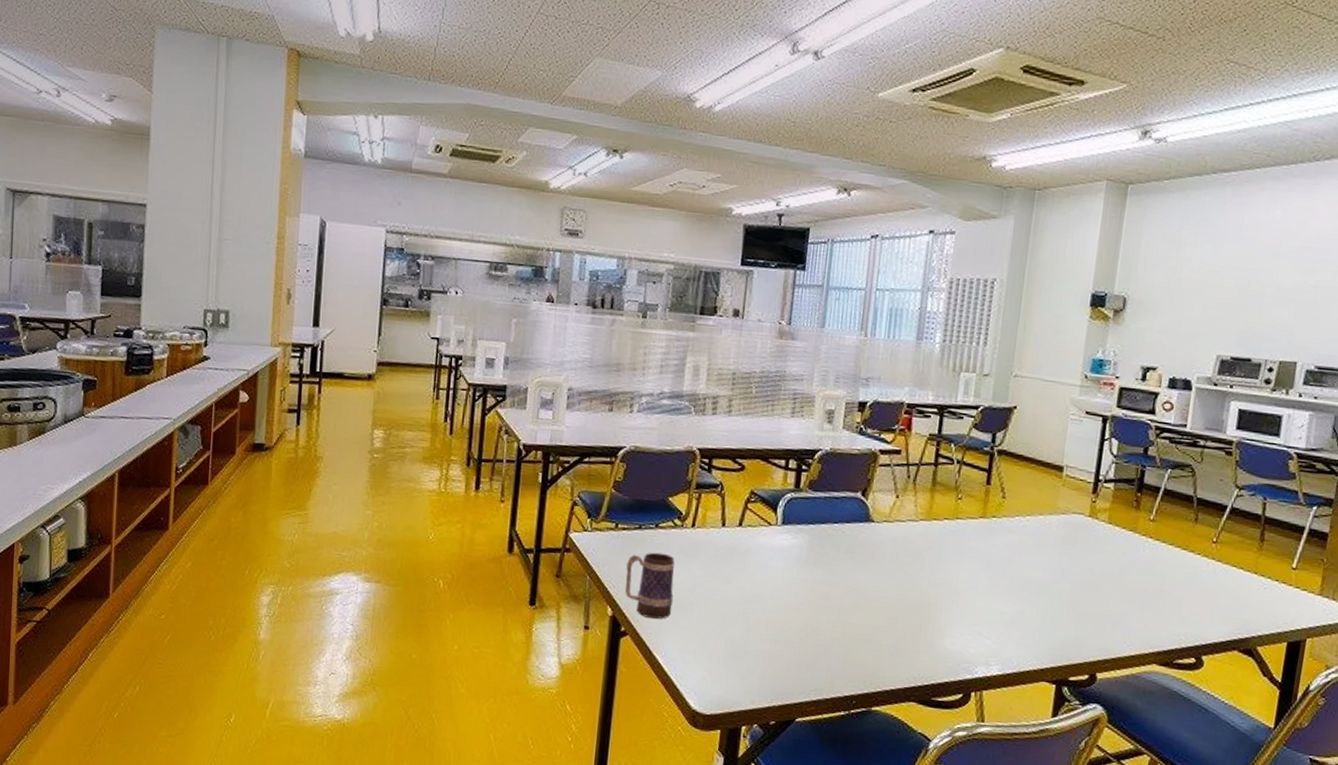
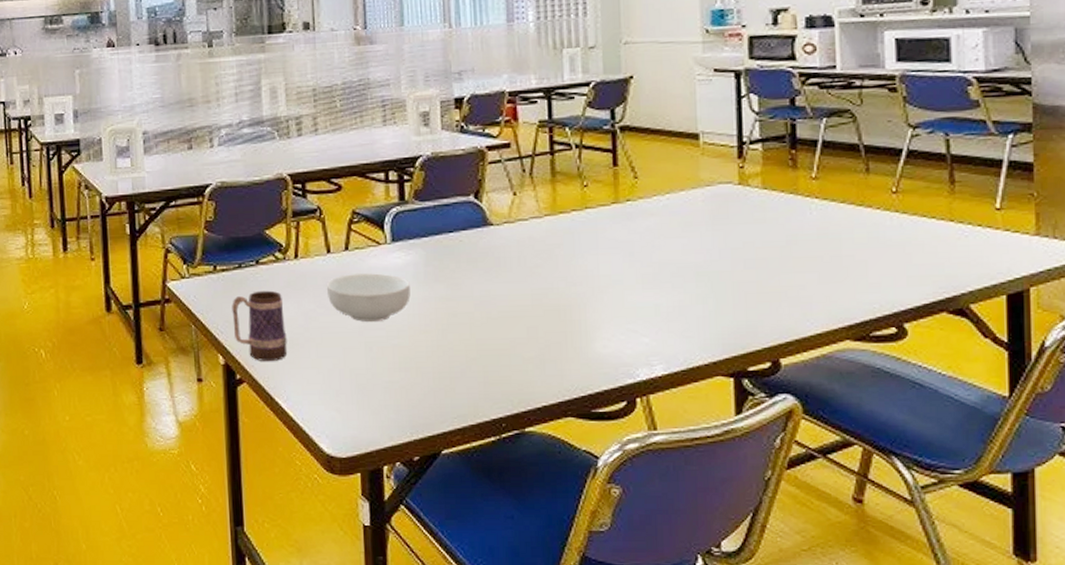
cereal bowl: none [716,548,792,596] -> present [326,273,411,323]

